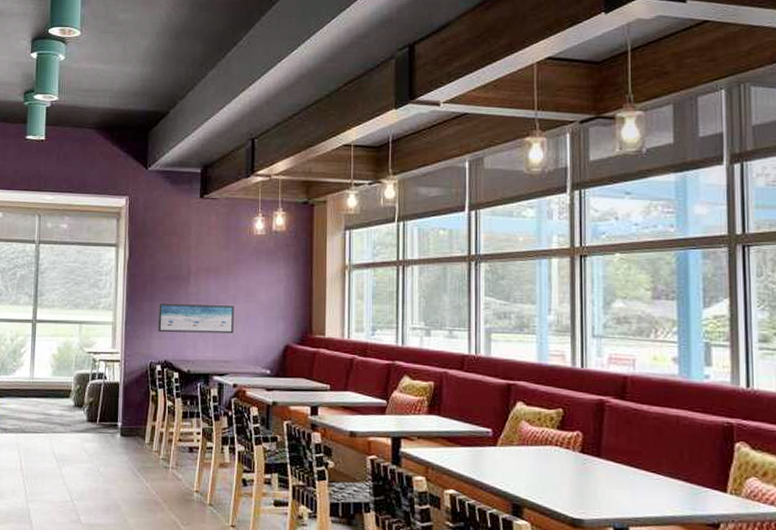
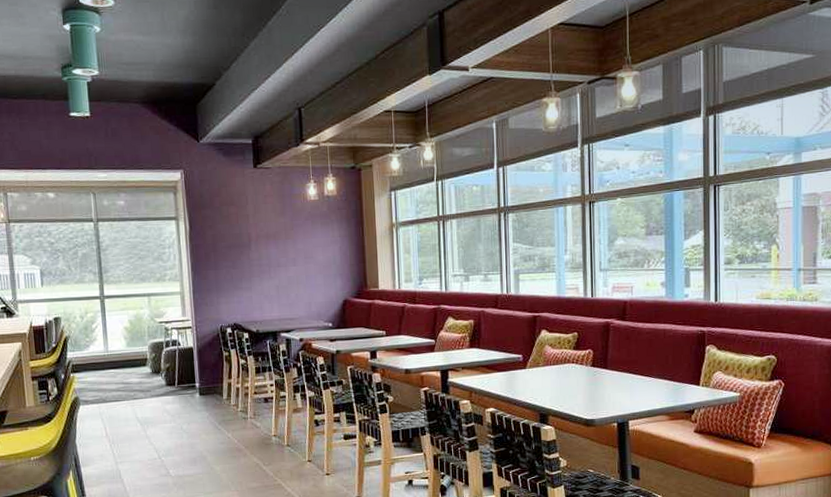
wall art: present [158,304,234,334] -> none [224,268,296,297]

